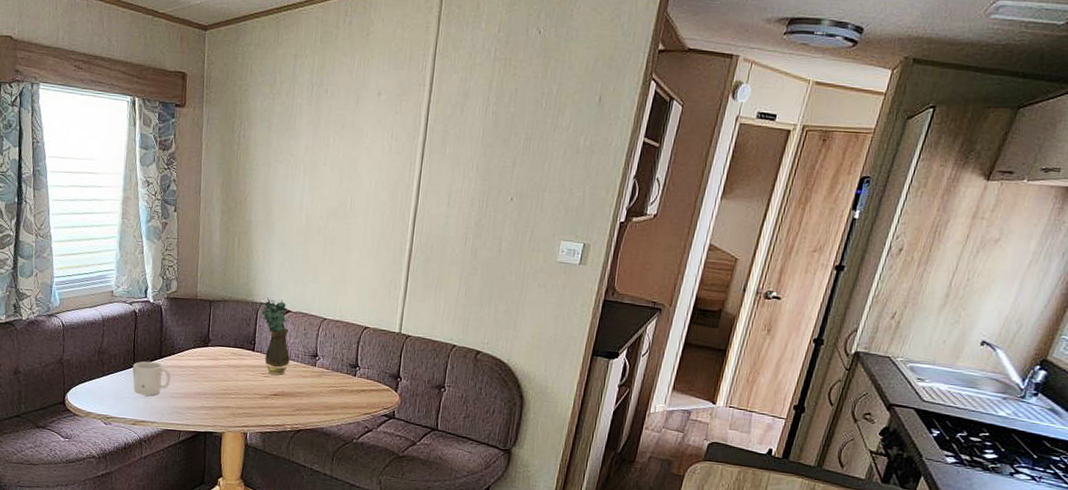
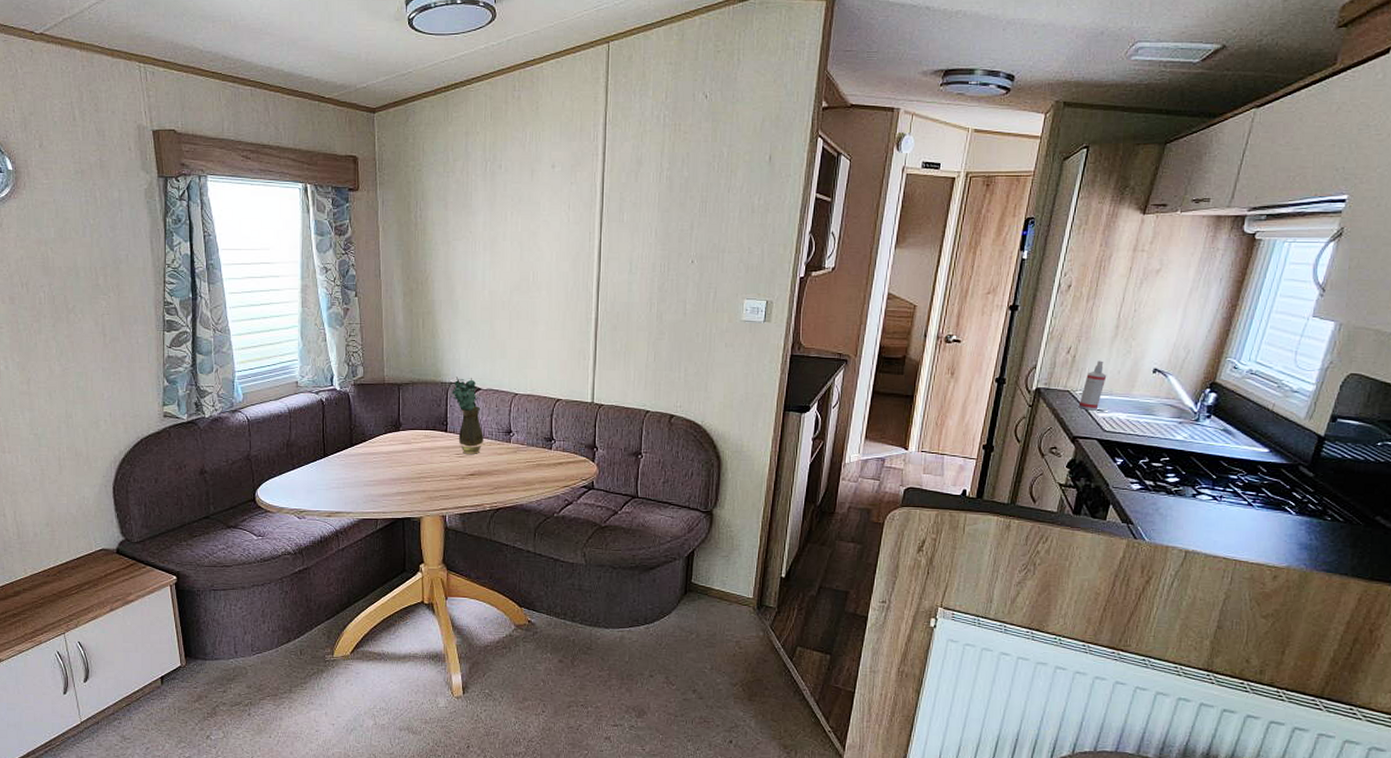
mug: present [132,361,171,396] -> none [324,450,364,486]
spray bottle: none [897,328,932,380] -> present [1078,360,1107,411]

